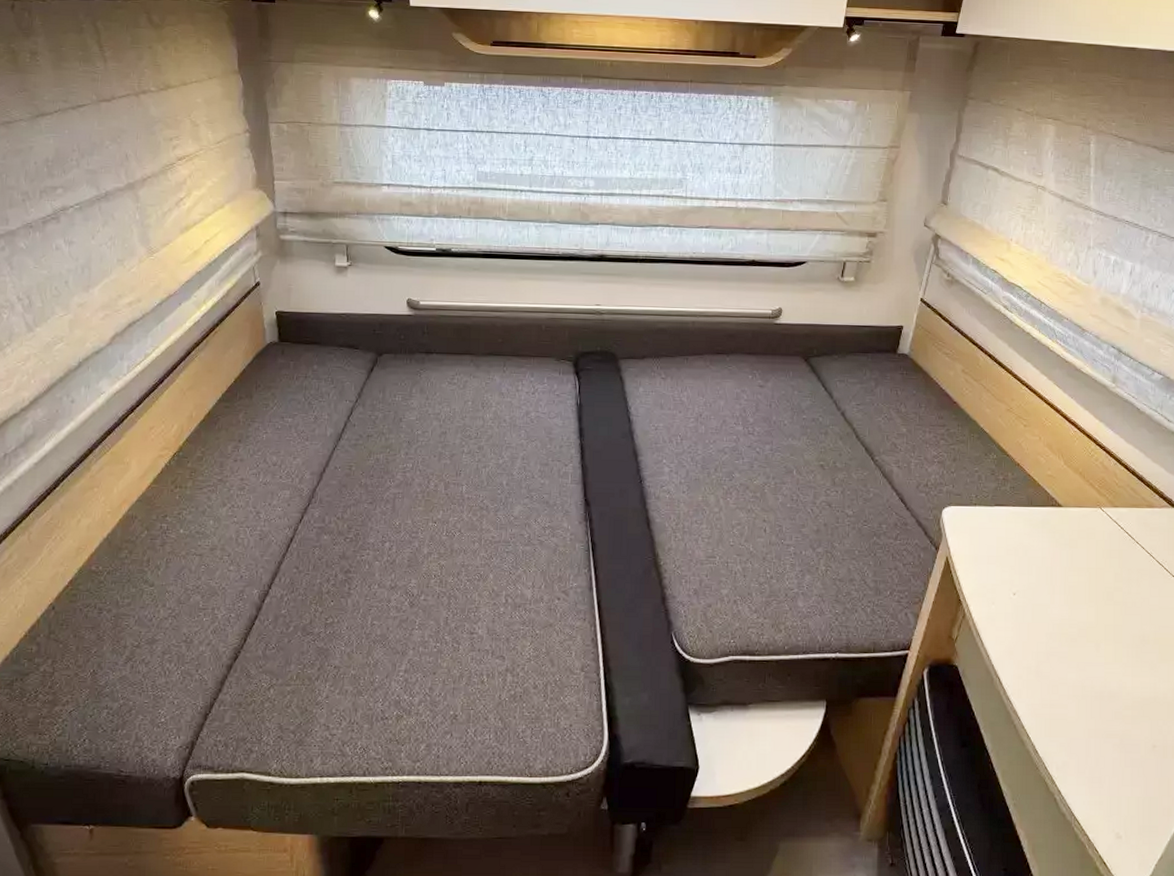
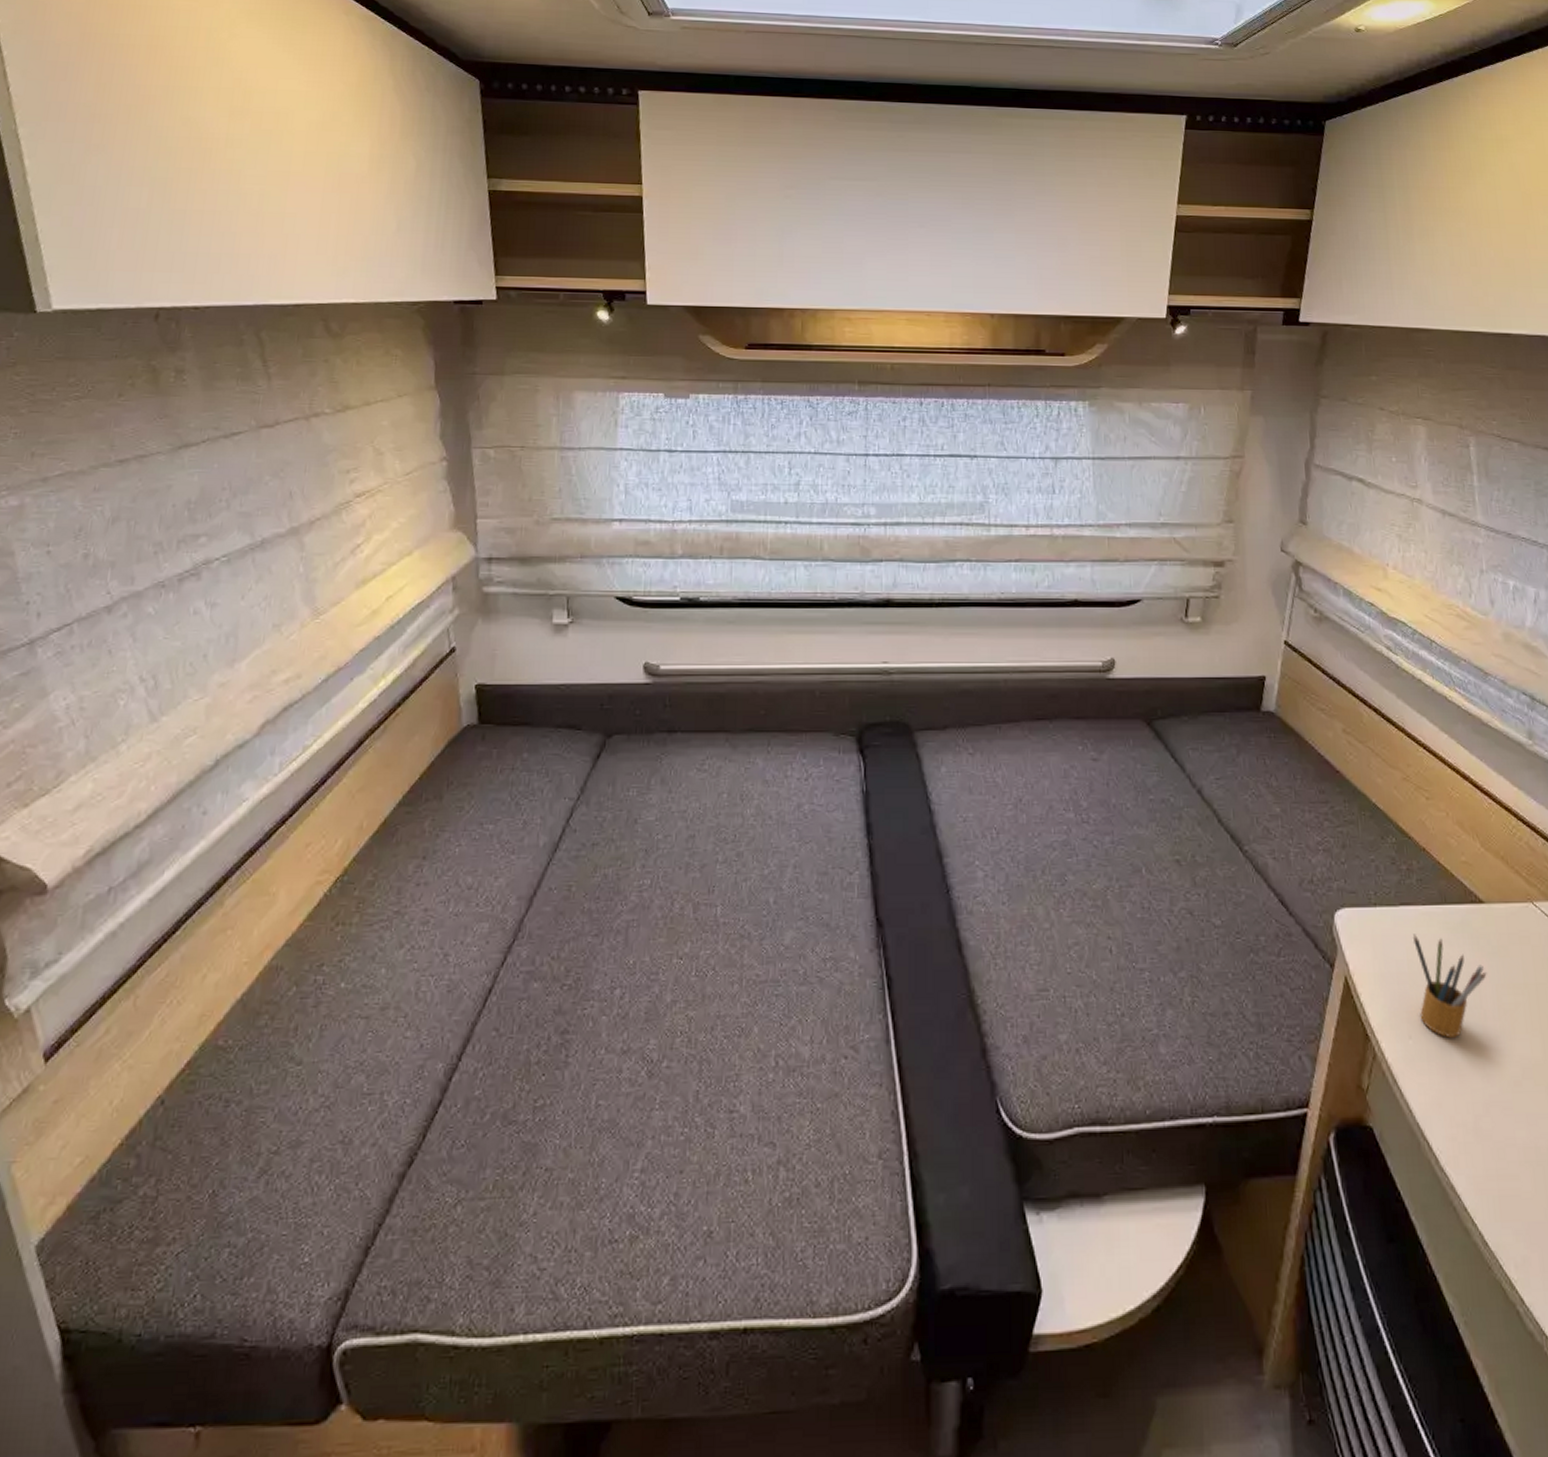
pencil box: none [1002,528,1058,606] -> present [1412,934,1487,1039]

